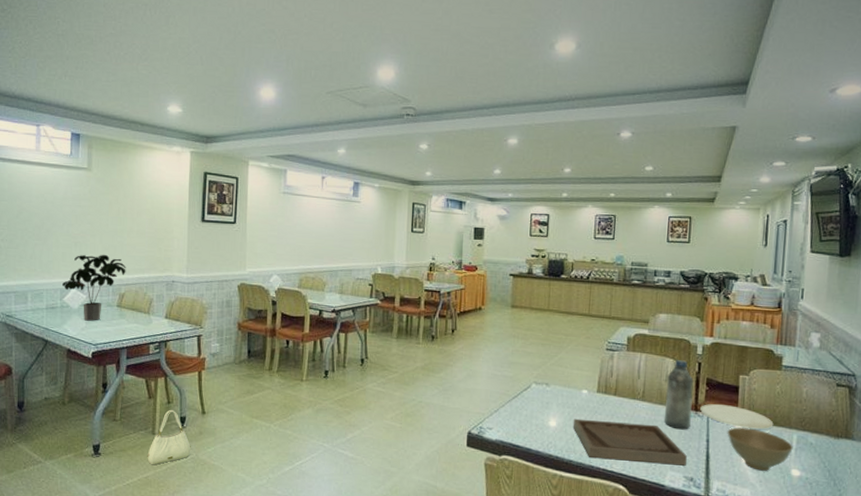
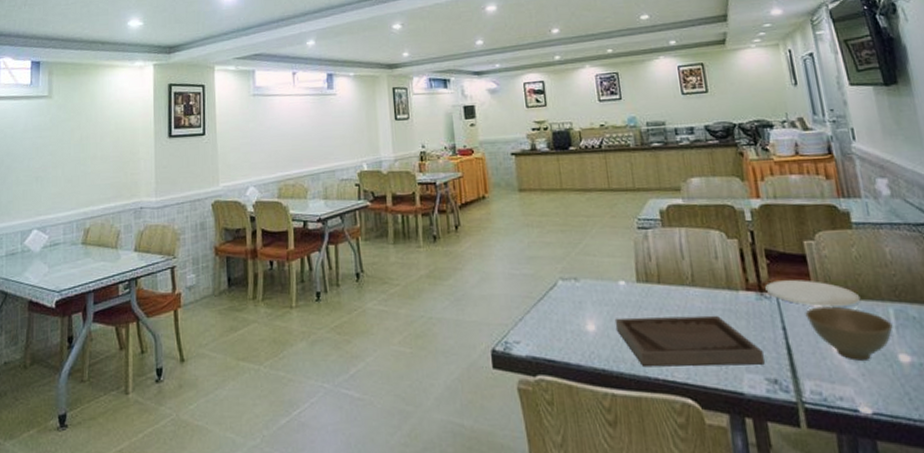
potted plant: present [63,254,126,321] -> none [23,186,91,265]
handbag: present [147,409,191,465] -> none [120,360,170,434]
water bottle: present [664,360,694,430] -> none [716,230,759,318]

